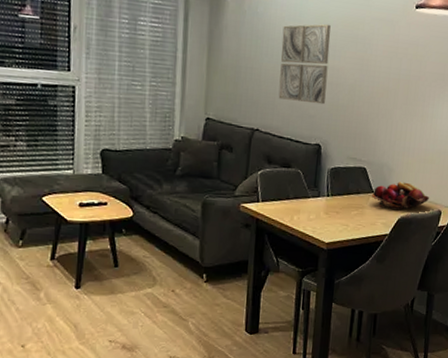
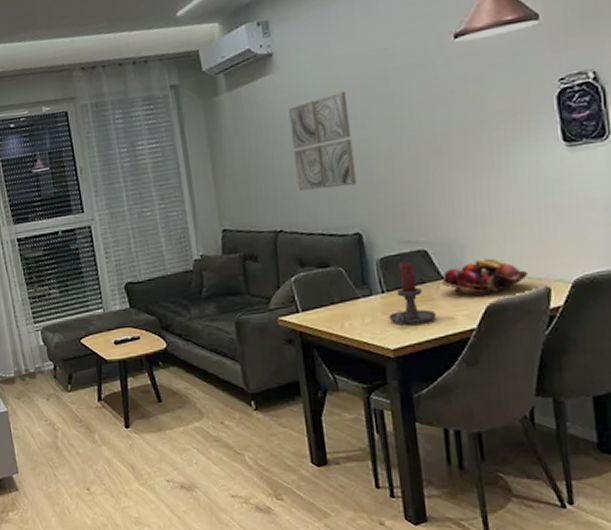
candle holder: none [328,174,364,225] -> present [388,261,437,325]

